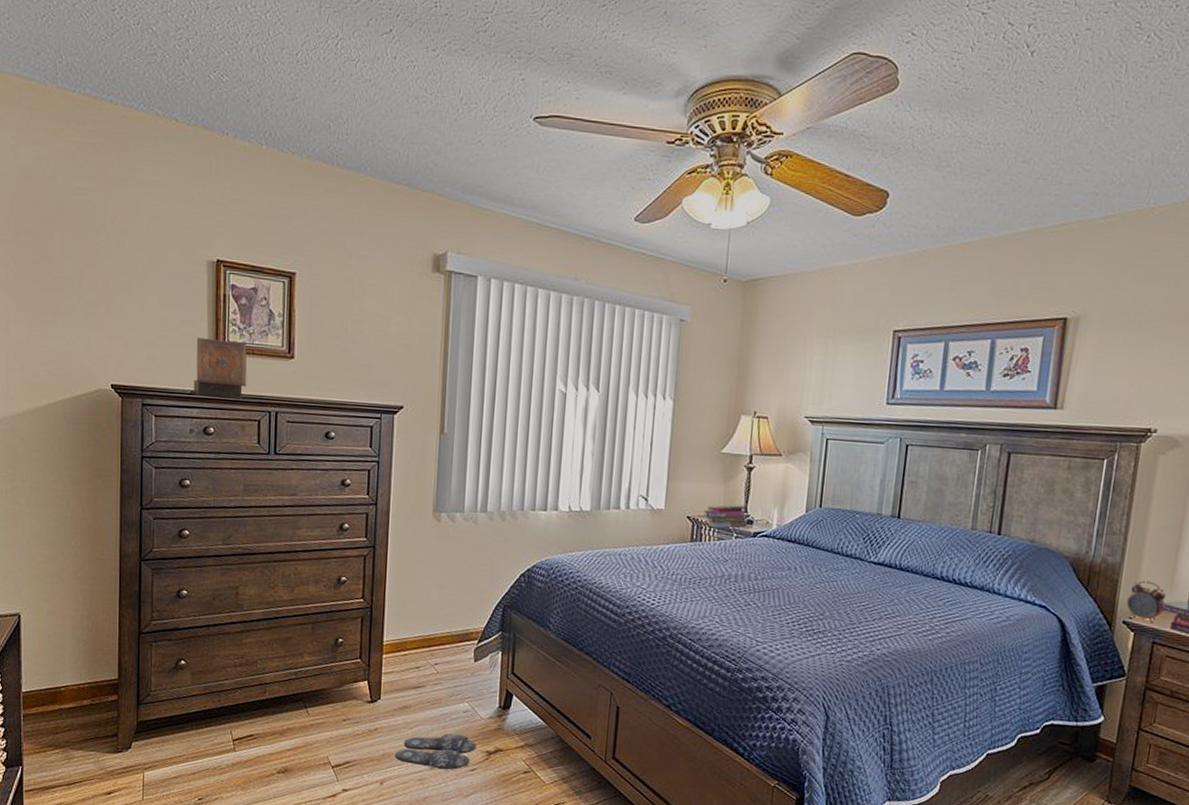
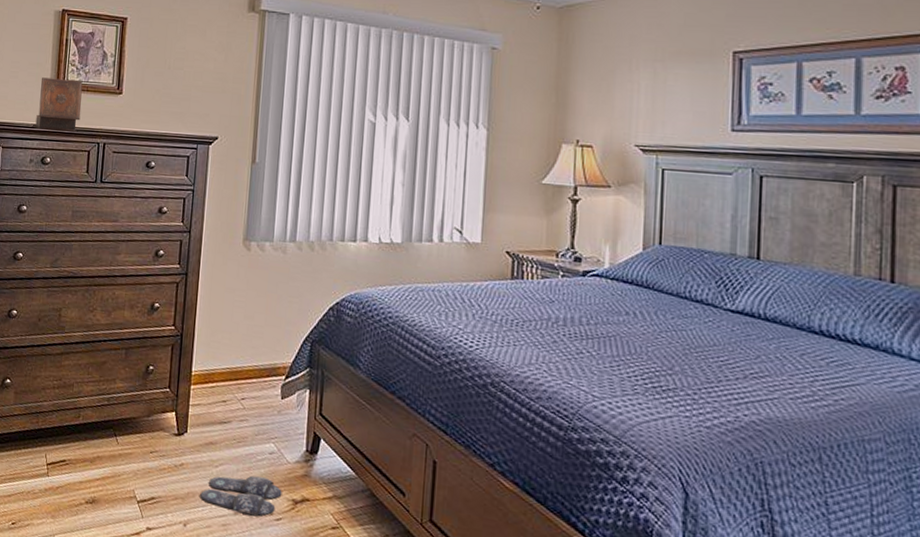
books: present [703,504,748,529] -> none [524,239,575,266]

